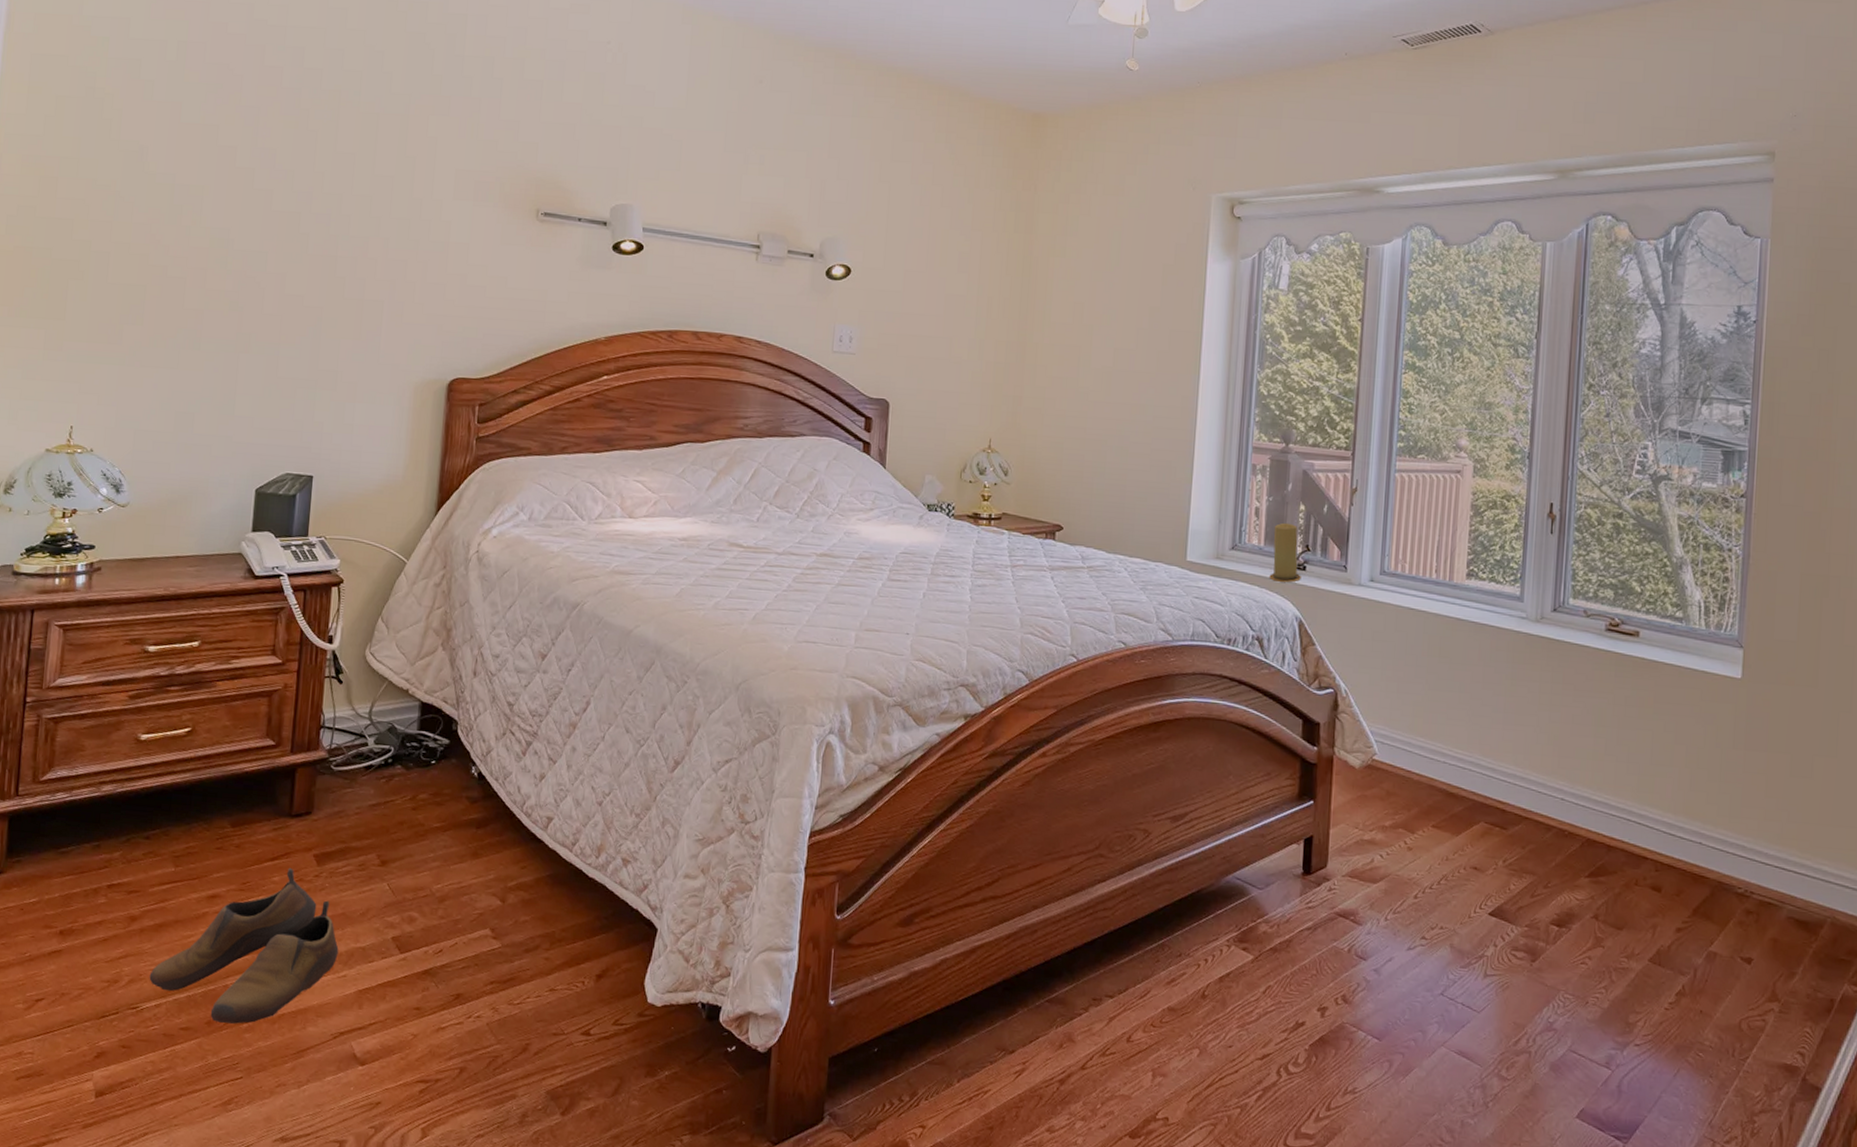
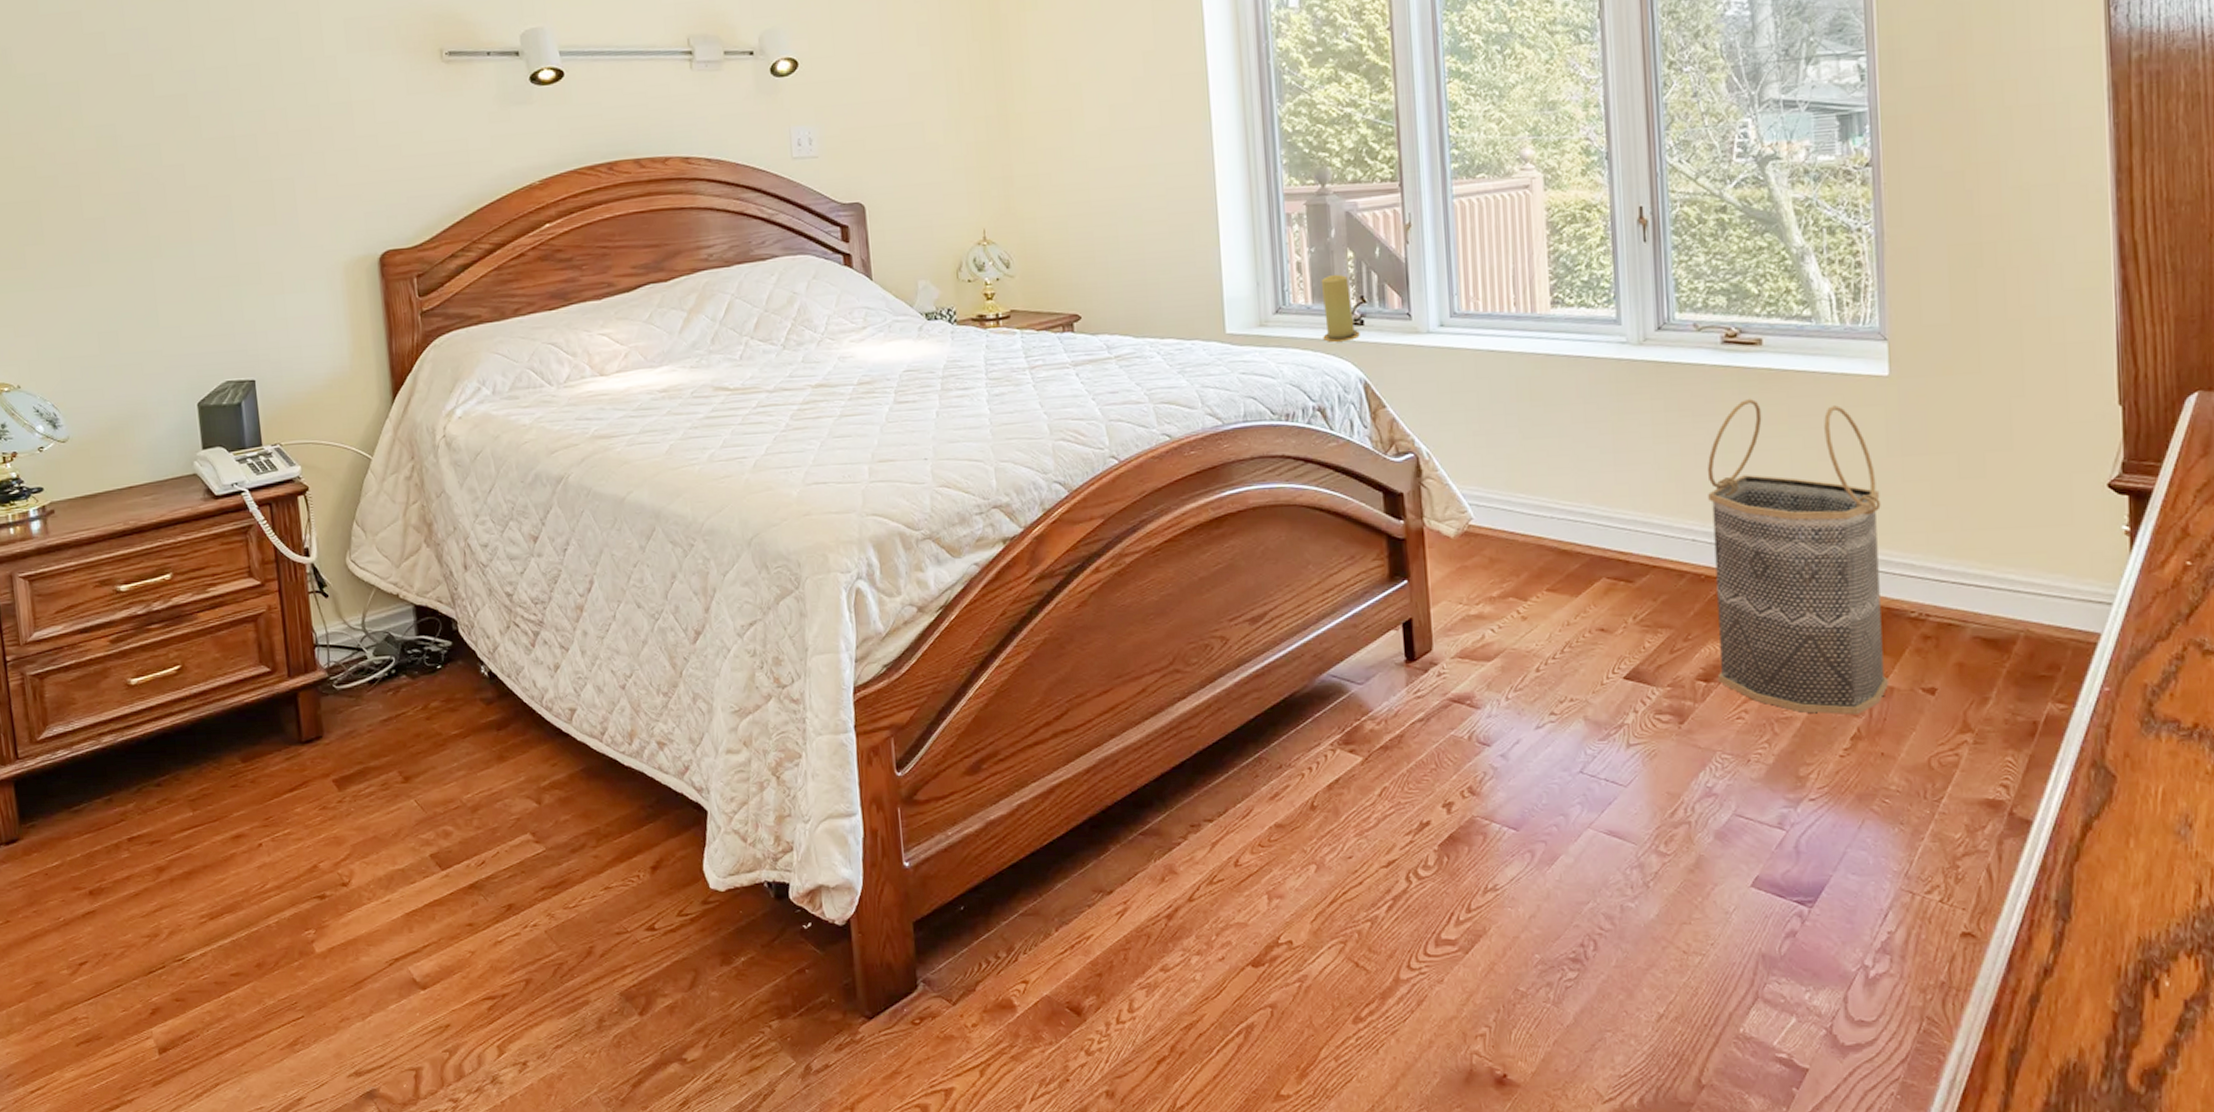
shoe: present [149,867,339,1024] -> none [188,796,378,964]
basket: none [1568,681,1723,974] -> present [1707,398,1888,716]

